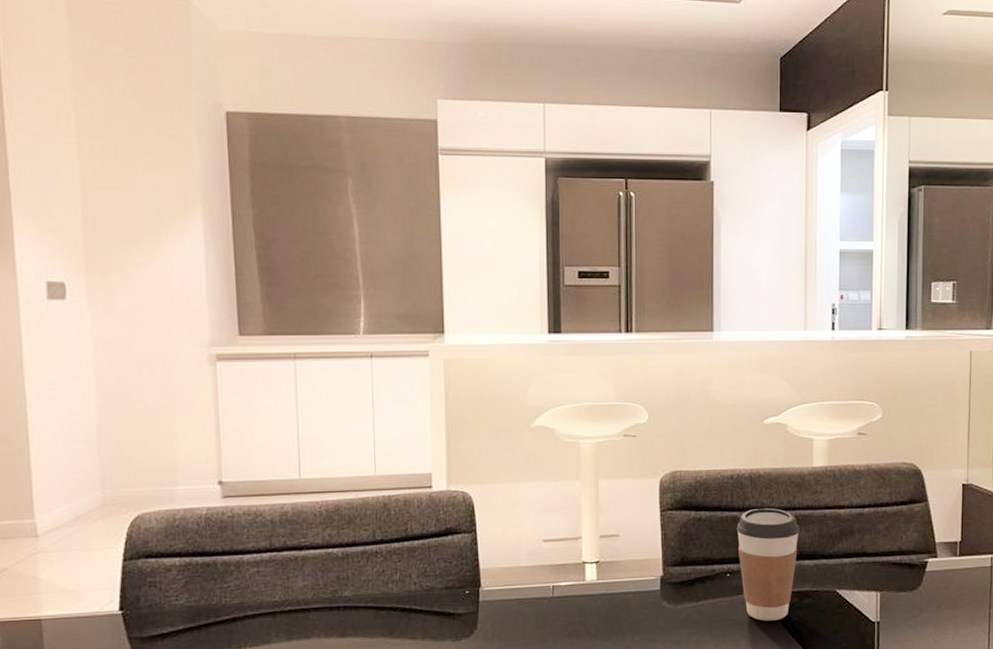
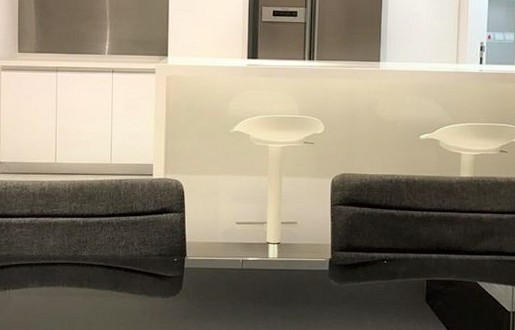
coffee cup: present [736,508,800,621] -> none [393,209,448,303]

